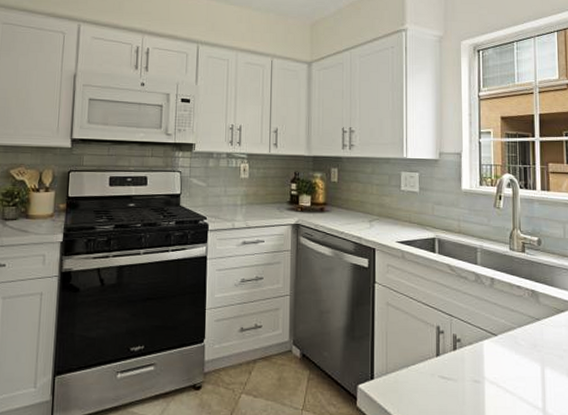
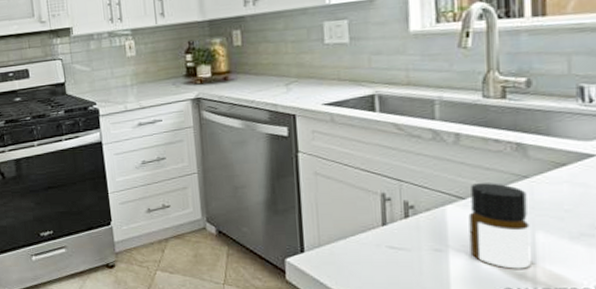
bottle: none [499,322,542,401] -> present [468,183,531,269]

